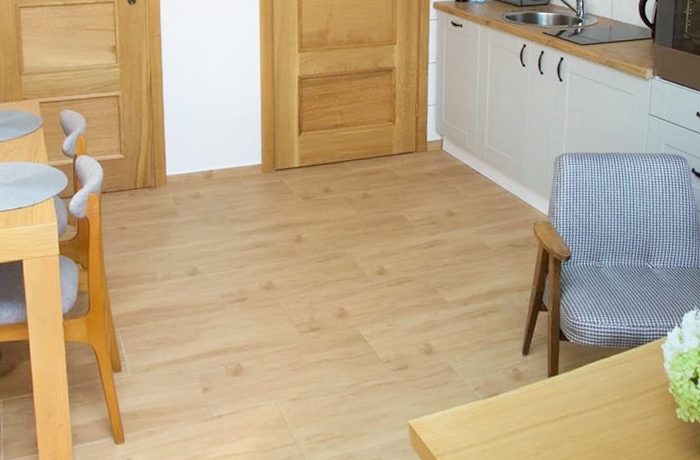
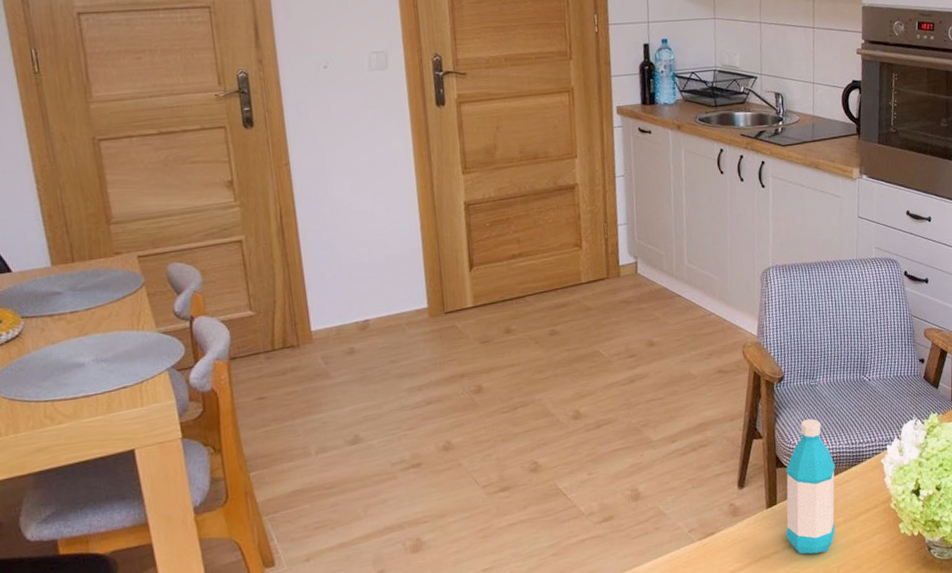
water bottle: none [565,298,616,426] -> present [786,418,836,554]

